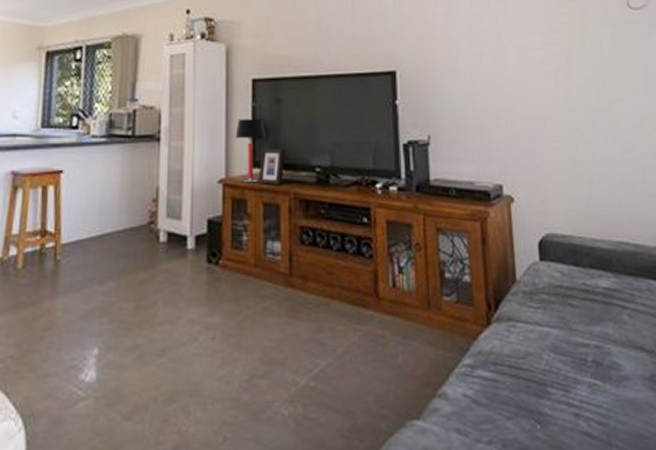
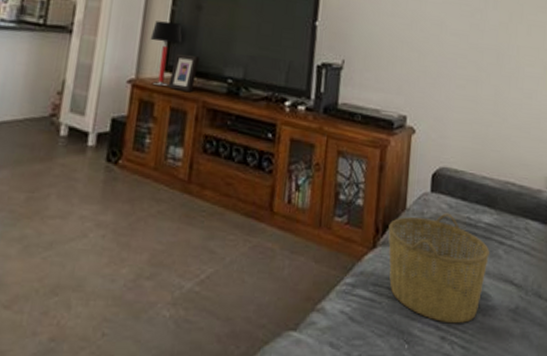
basket: none [500,281,613,399] -> present [388,213,490,324]

